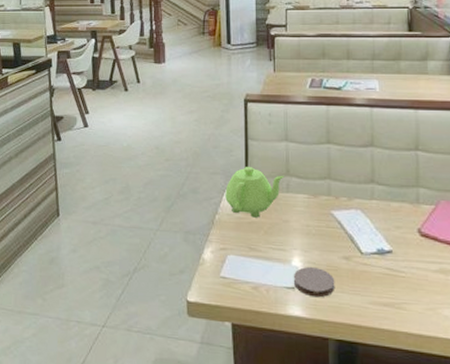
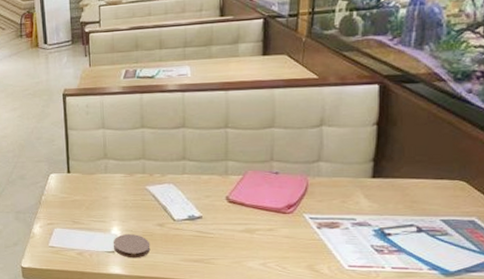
teapot: present [225,167,285,218] -> none [49,154,103,196]

